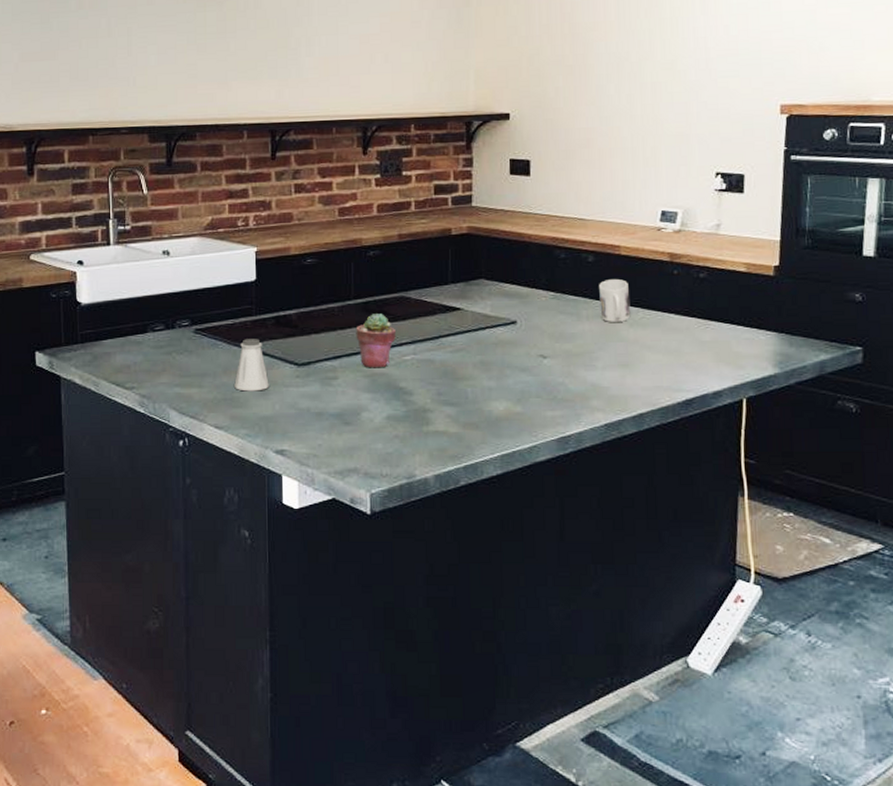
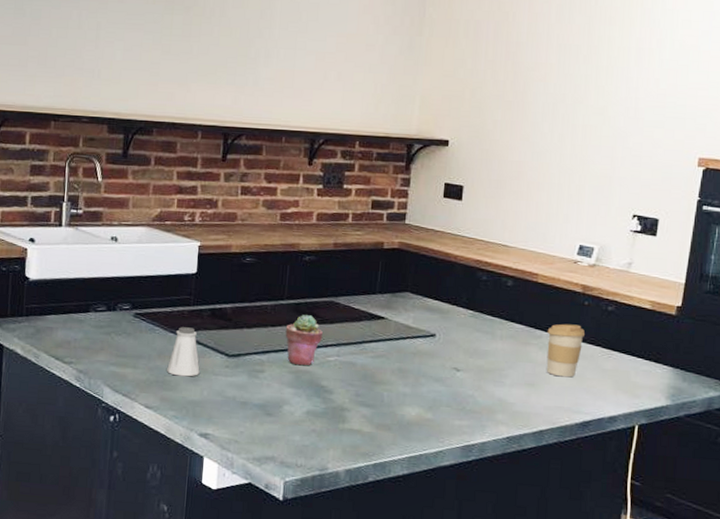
mug: present [599,278,631,322] -> none [513,303,542,344]
coffee cup: none [636,296,678,354] -> present [547,324,586,378]

